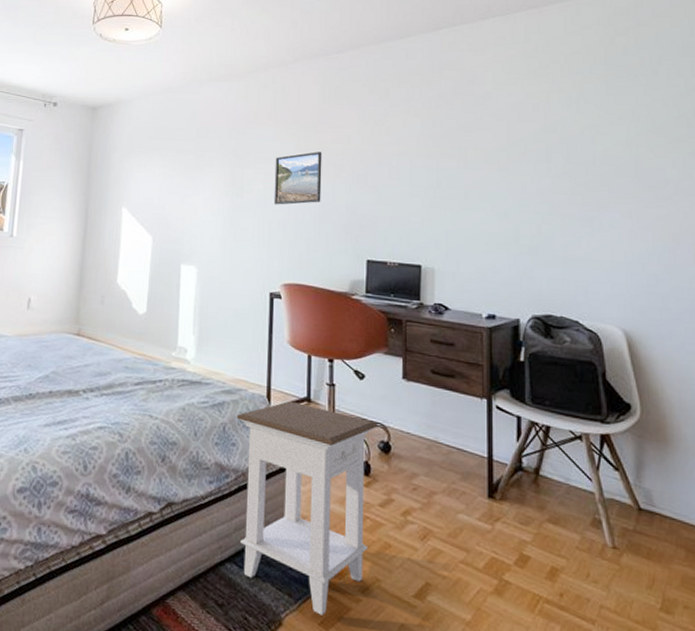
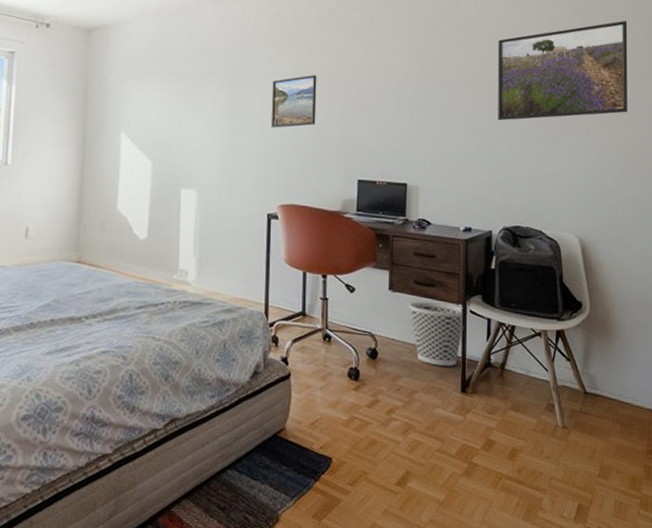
nightstand: present [236,401,378,616] -> none [236,316,366,509]
wastebasket: none [426,393,490,467] -> present [409,302,464,366]
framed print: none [520,93,677,201] -> present [497,20,628,121]

